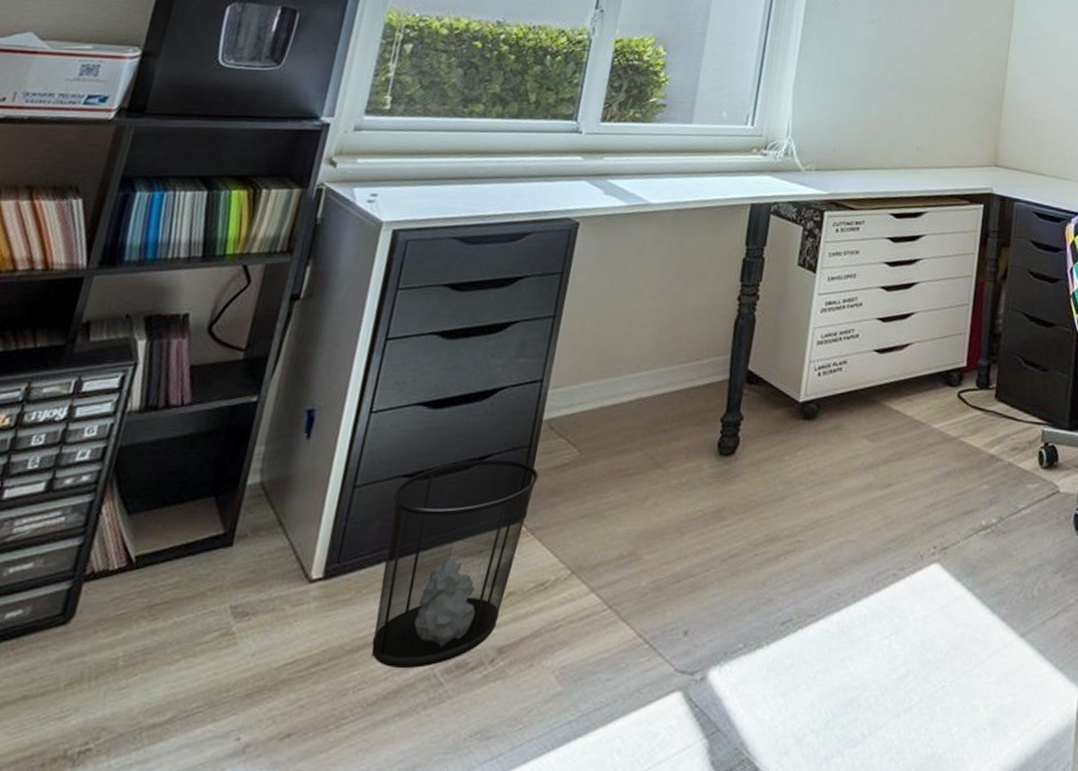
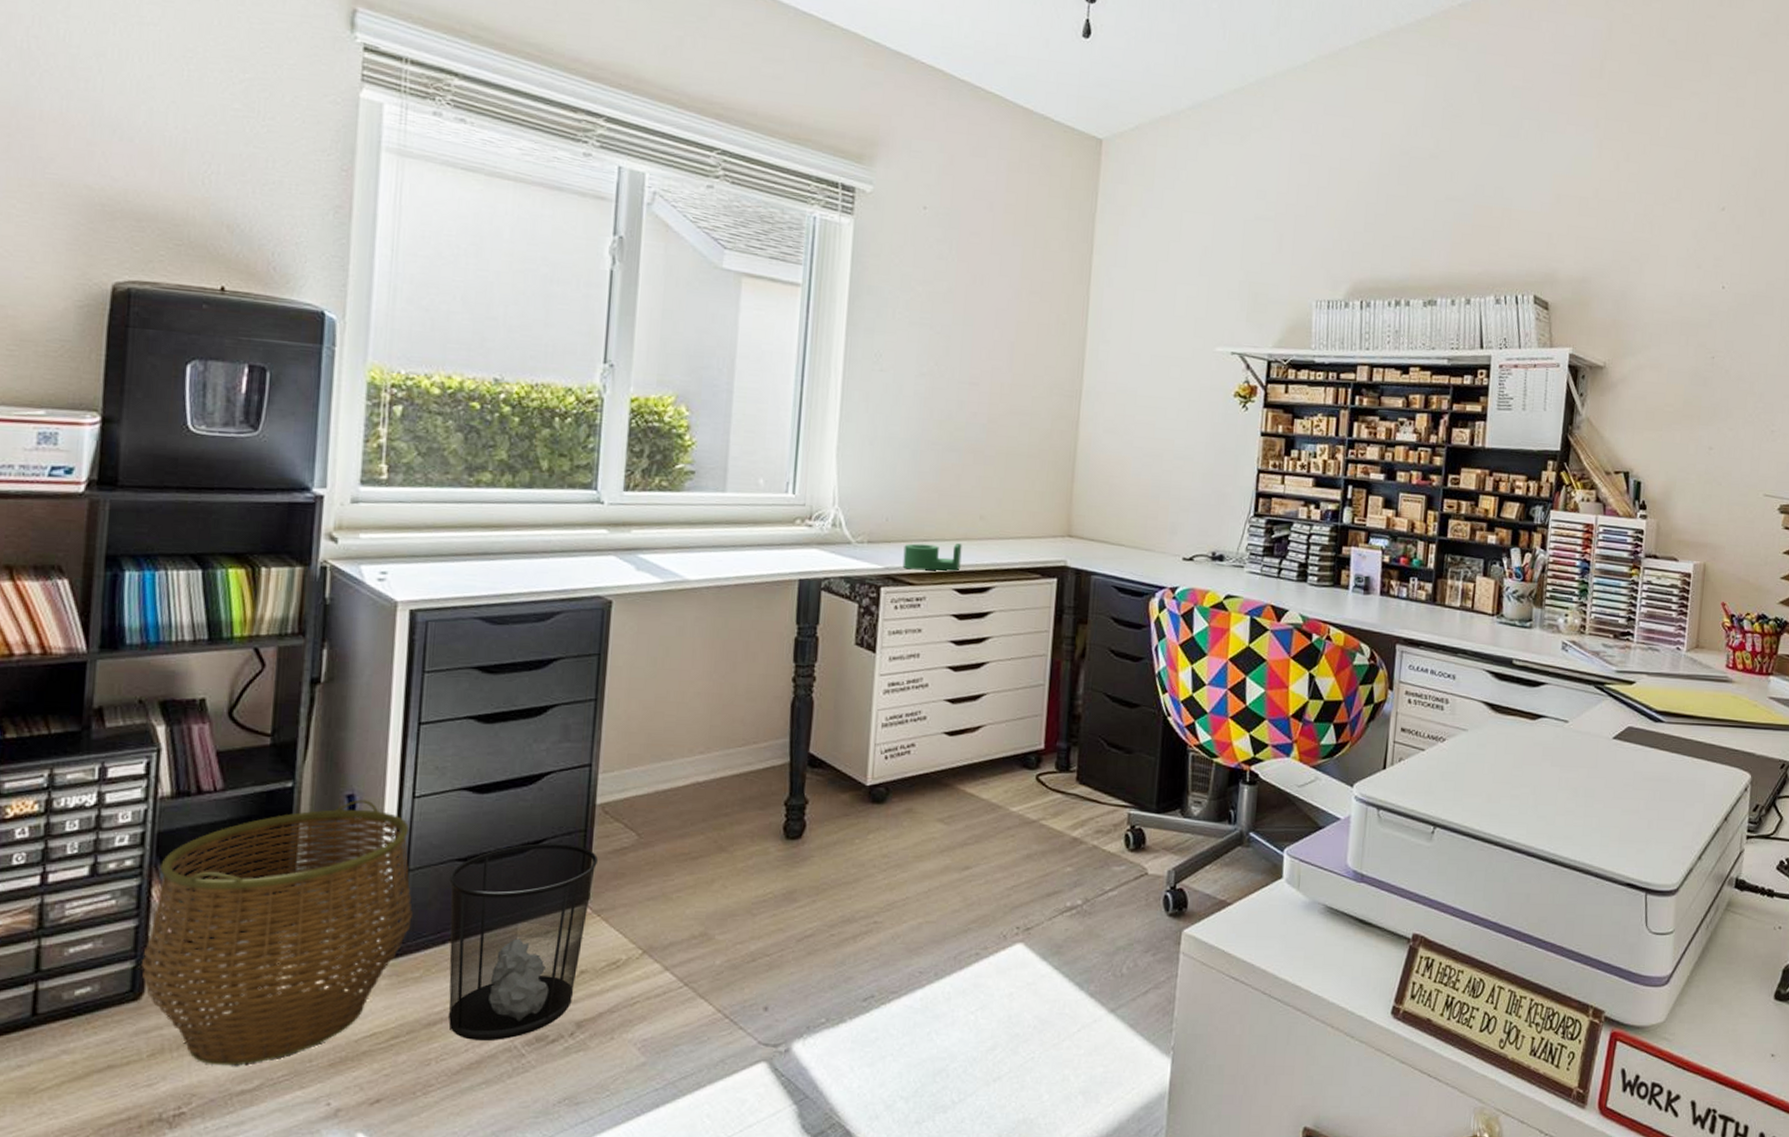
basket: none [76,414,363,696] -> present [142,799,412,1066]
tape dispenser: none [845,171,900,197] -> present [902,542,962,571]

